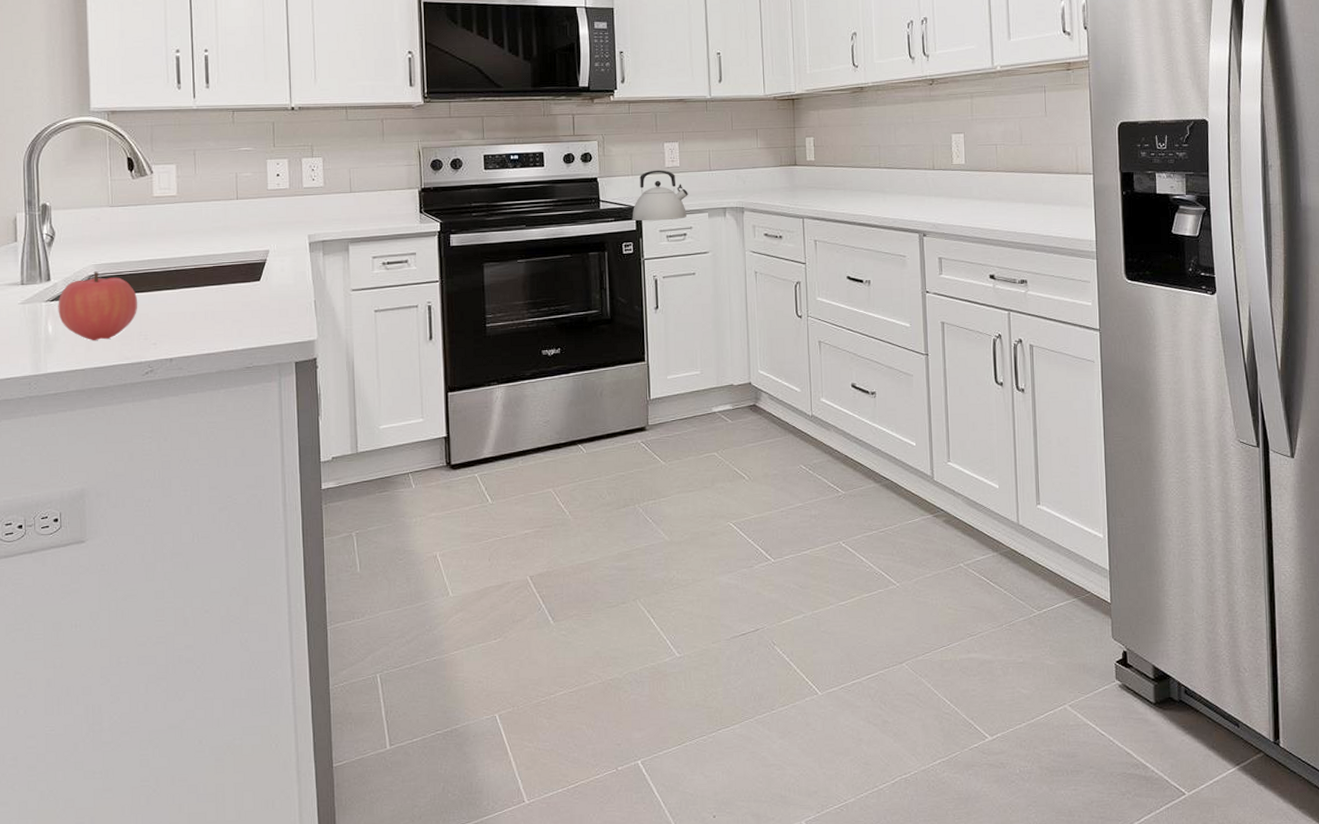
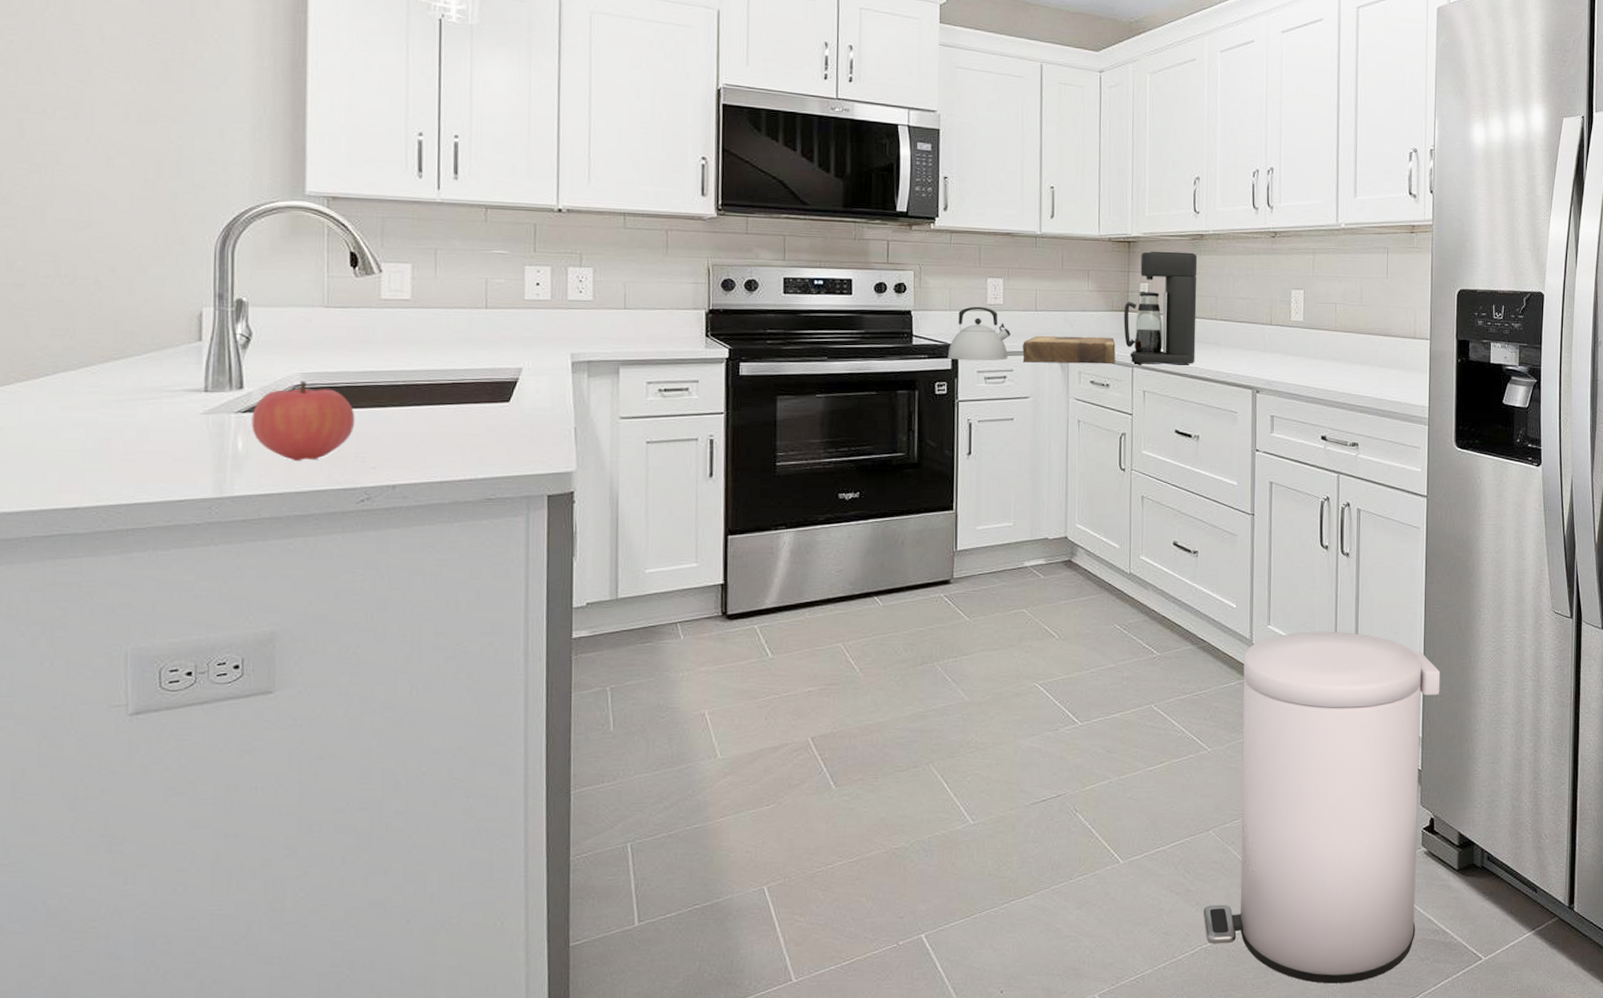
cutting board: none [700,191,787,221] -> present [1022,336,1116,365]
coffee maker: none [792,105,862,215] -> present [1123,251,1198,365]
pedal bin: none [901,466,1125,816] -> present [1203,631,1441,984]

